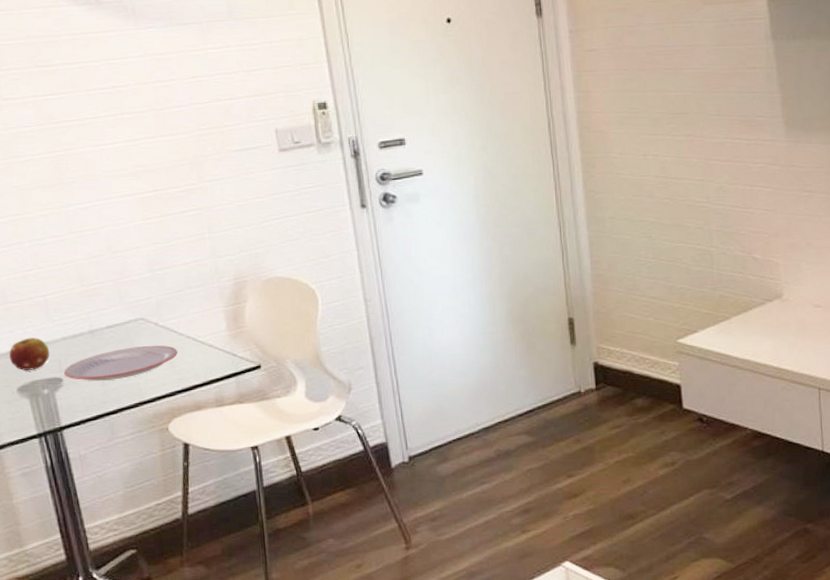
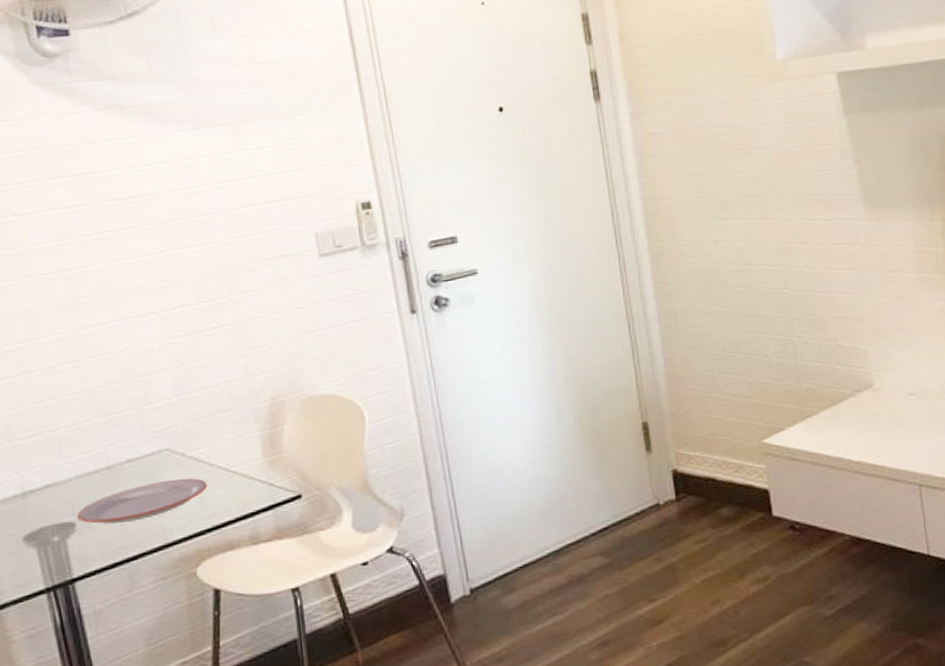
fruit: present [9,337,50,370] -> none [14,477,62,516]

